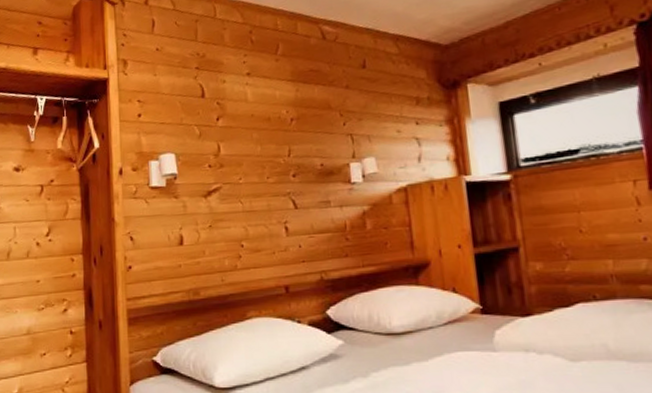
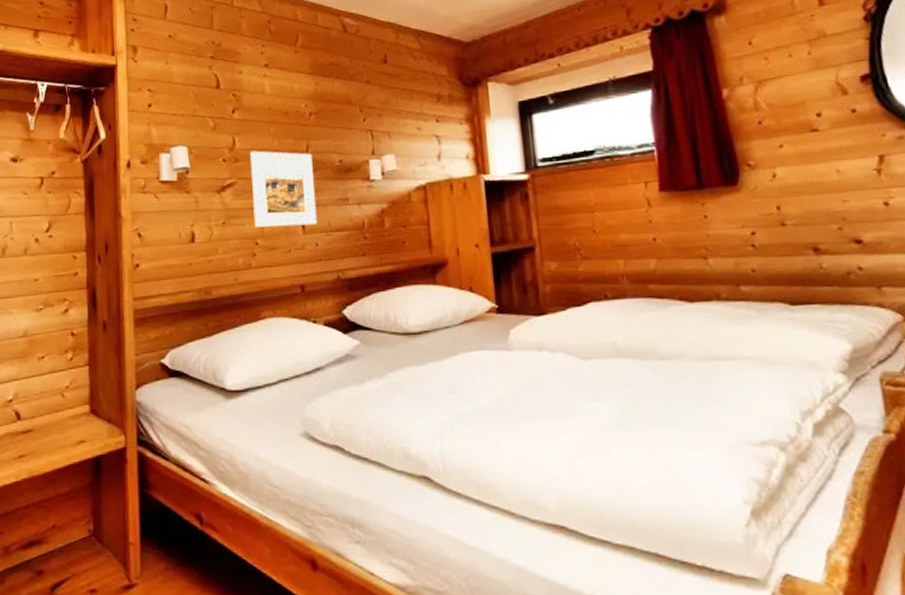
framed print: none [233,156,301,231] -> present [249,150,318,228]

